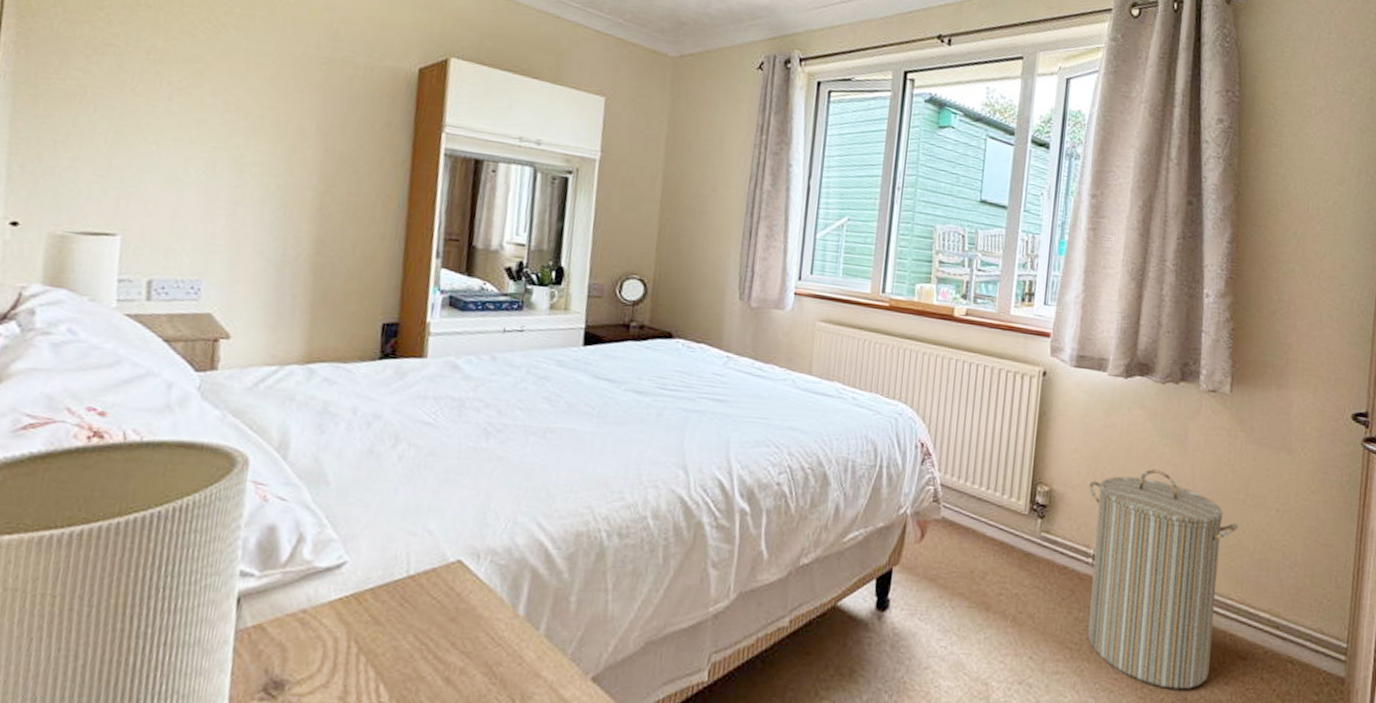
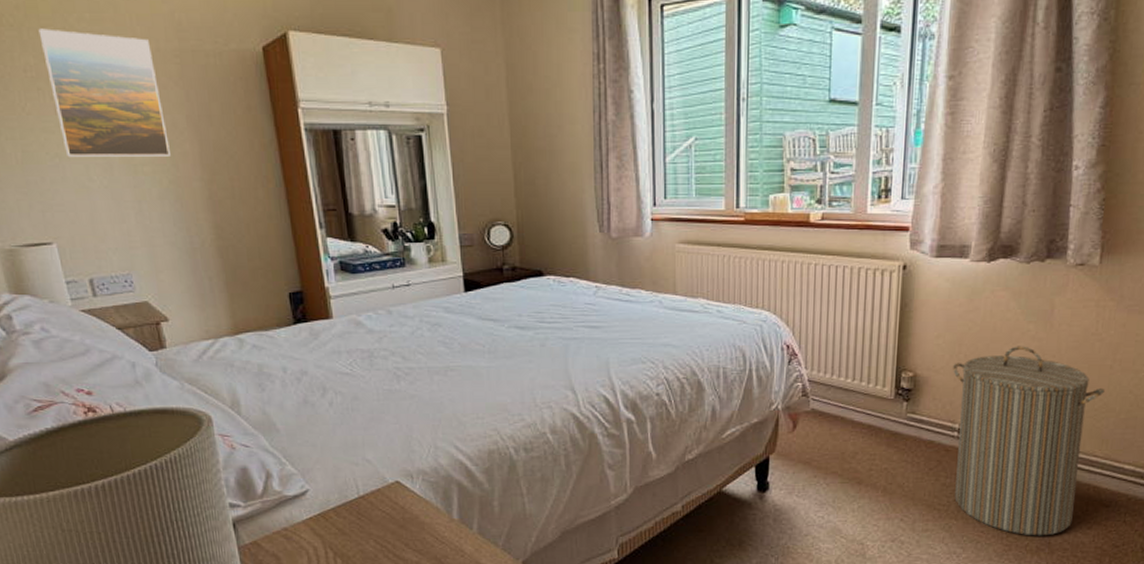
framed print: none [167,14,298,161] -> present [38,28,170,157]

